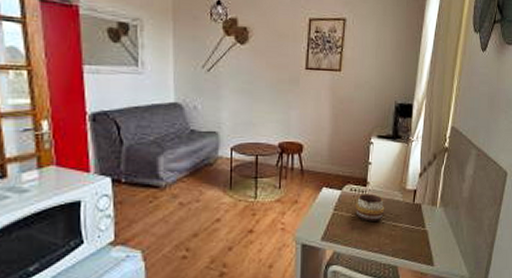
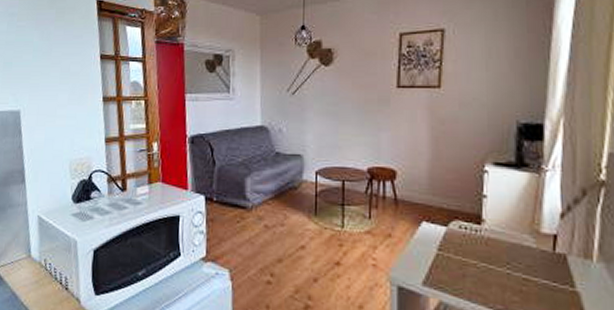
decorative bowl: present [354,194,385,221] -> none [465,233,510,270]

